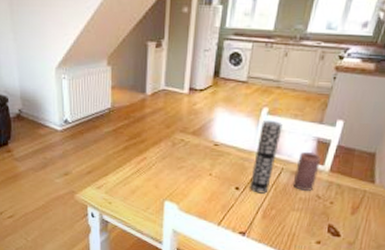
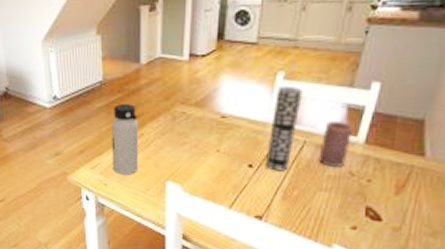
water bottle: none [116,130,143,195] -> present [111,104,139,175]

